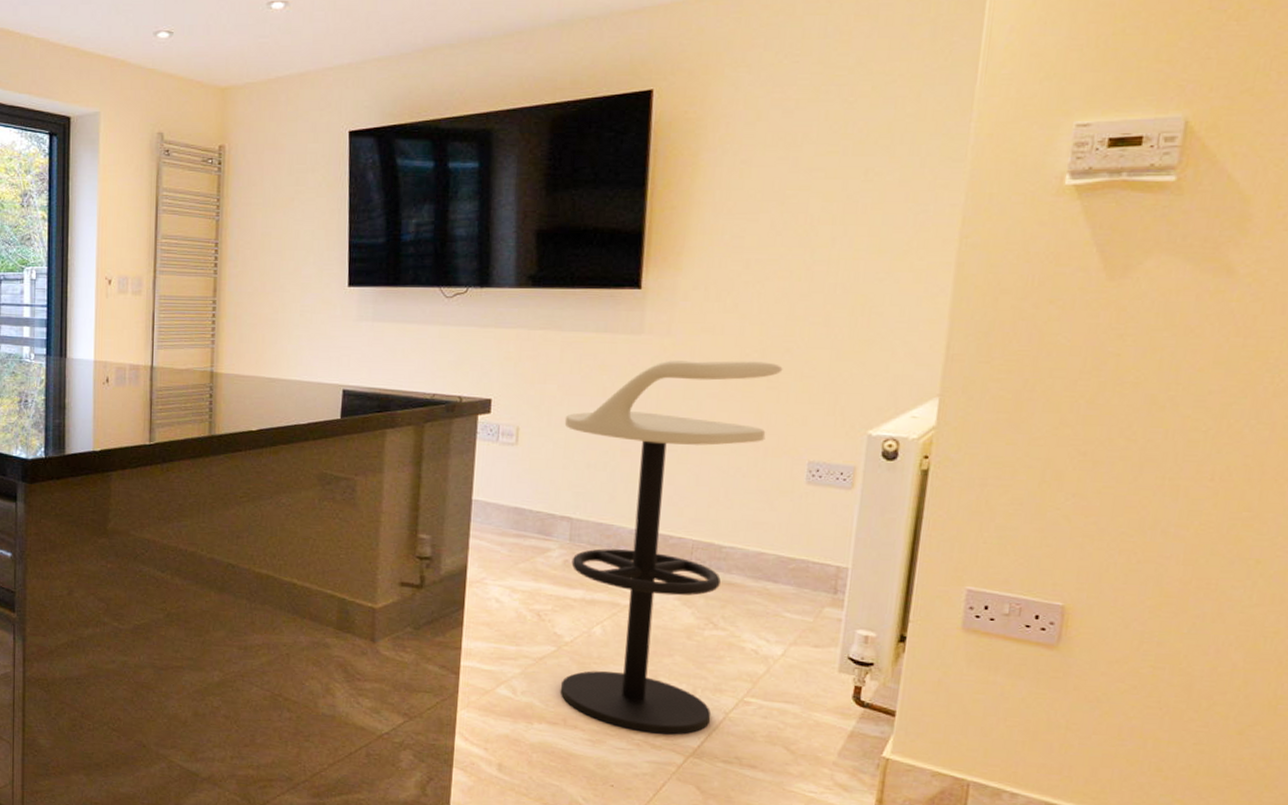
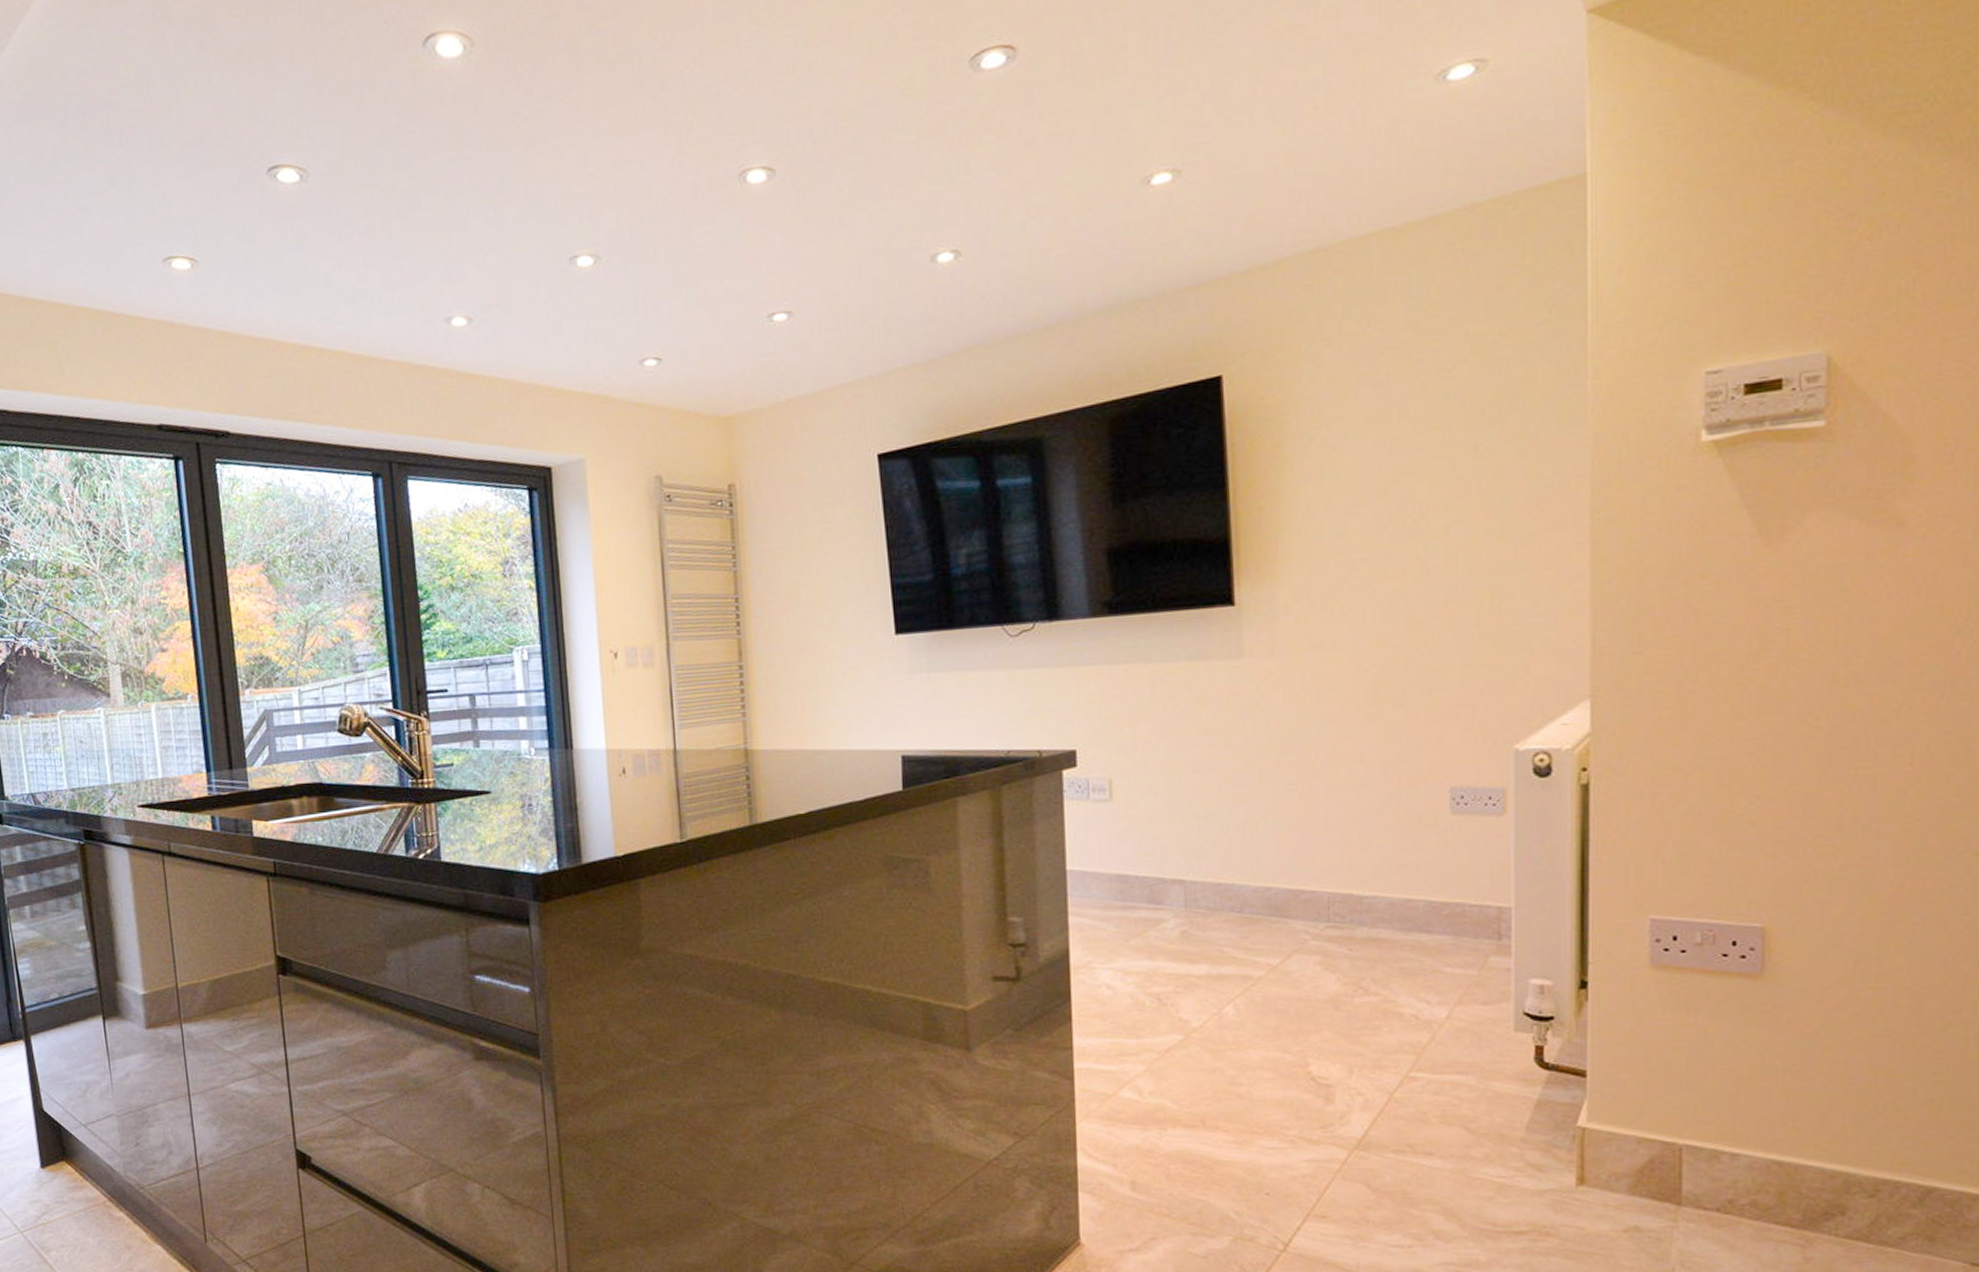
bar stool: present [560,360,783,734] -> none [1163,676,1408,1126]

